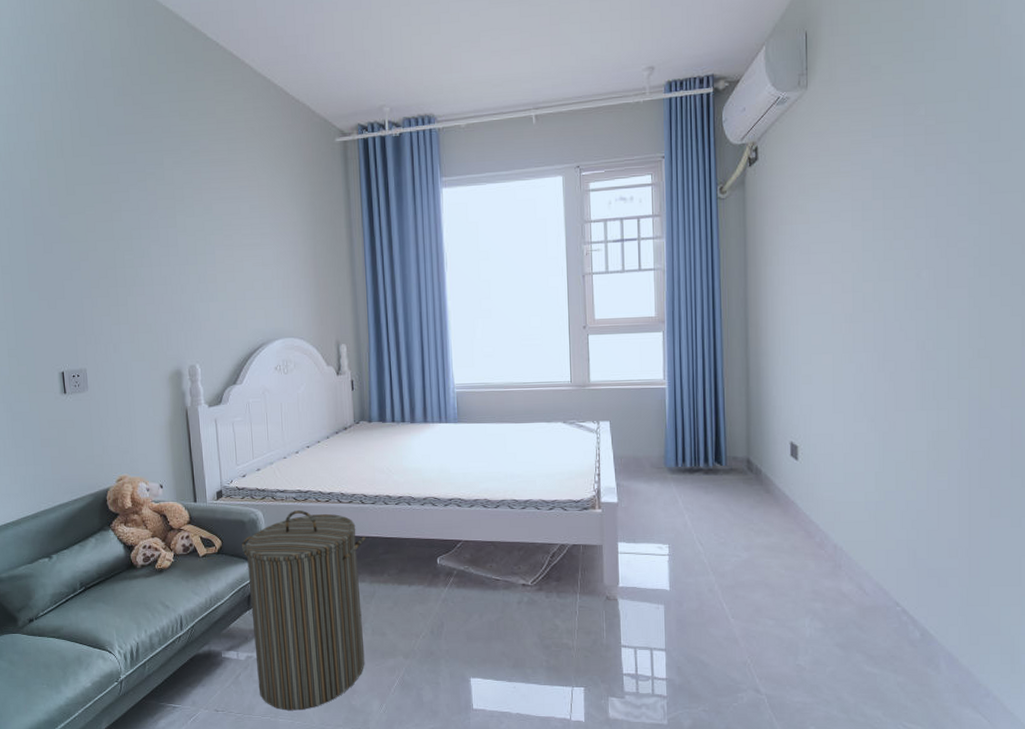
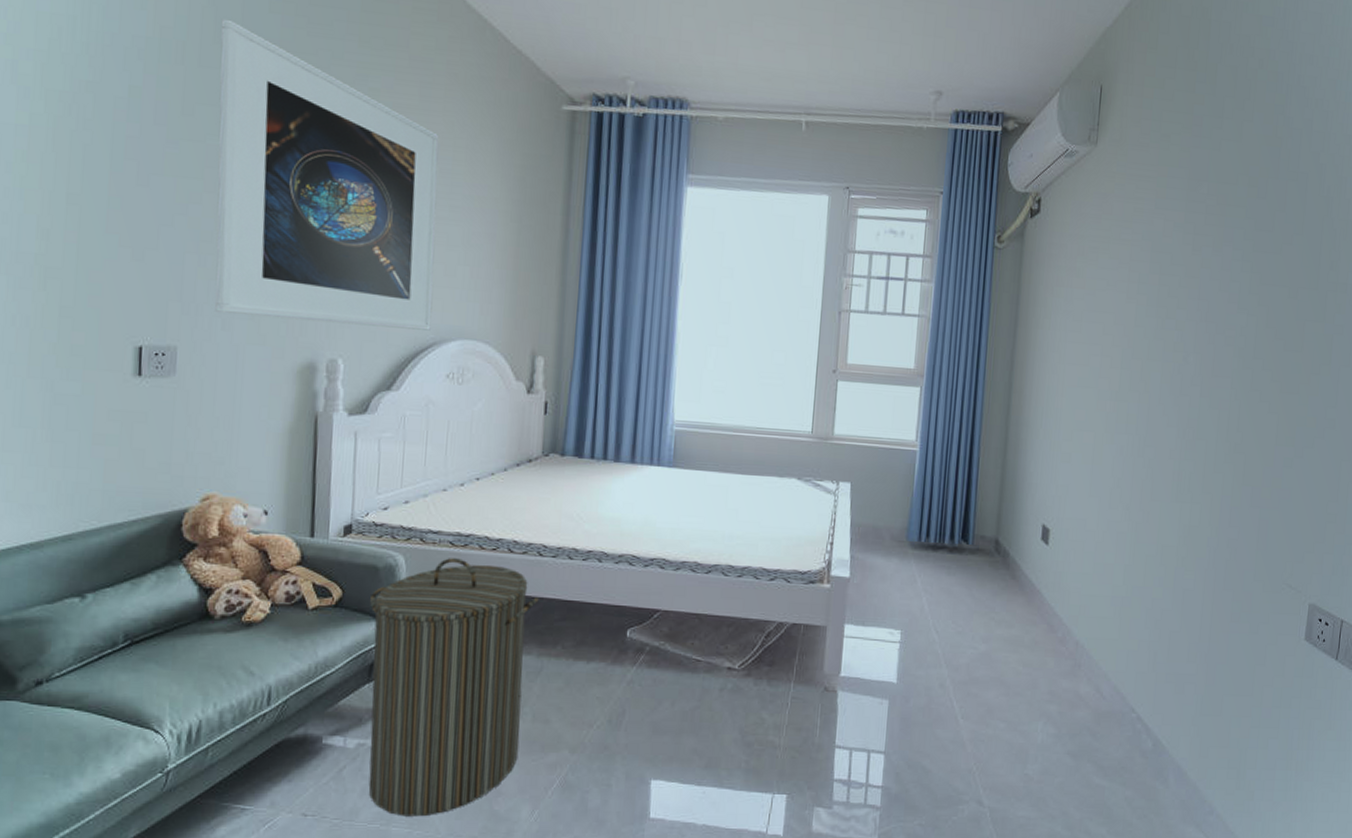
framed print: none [83,117,259,341] -> present [215,19,439,331]

